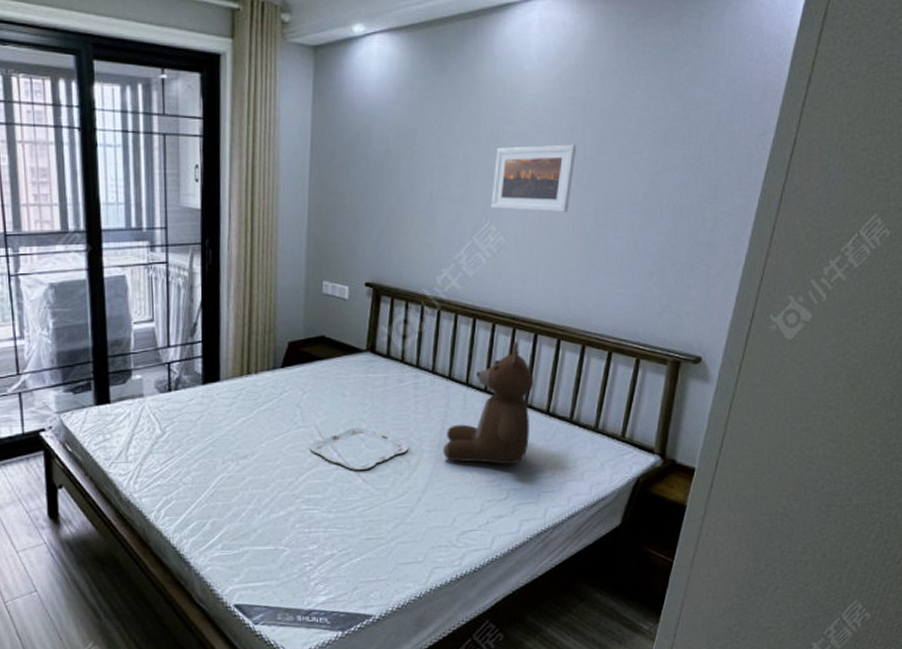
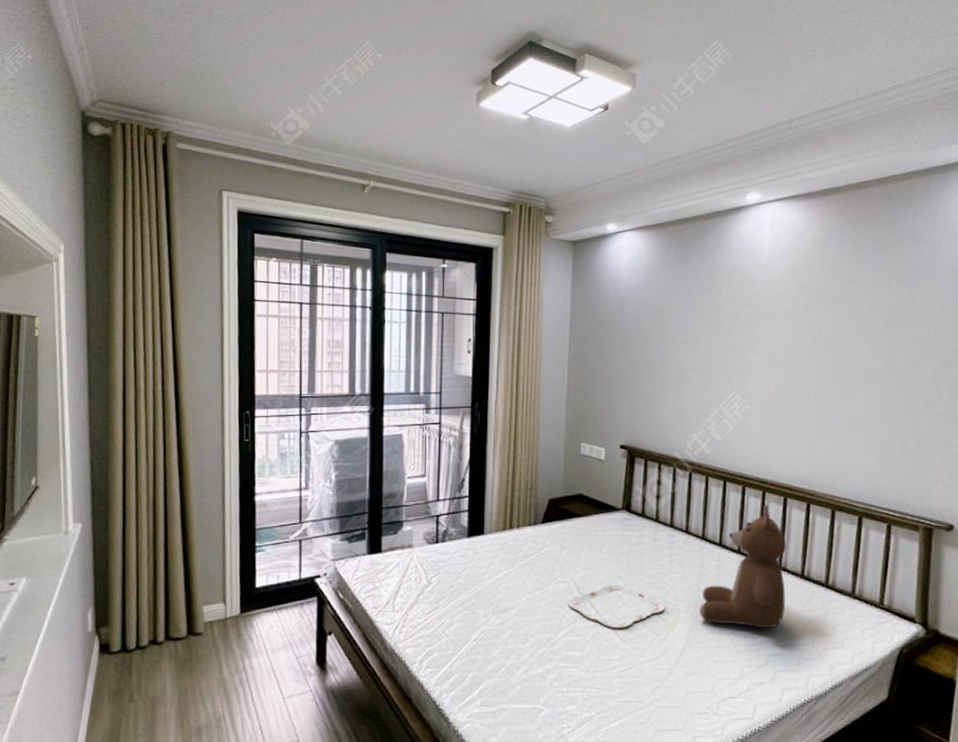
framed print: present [490,144,577,212] -> none [734,323,813,384]

